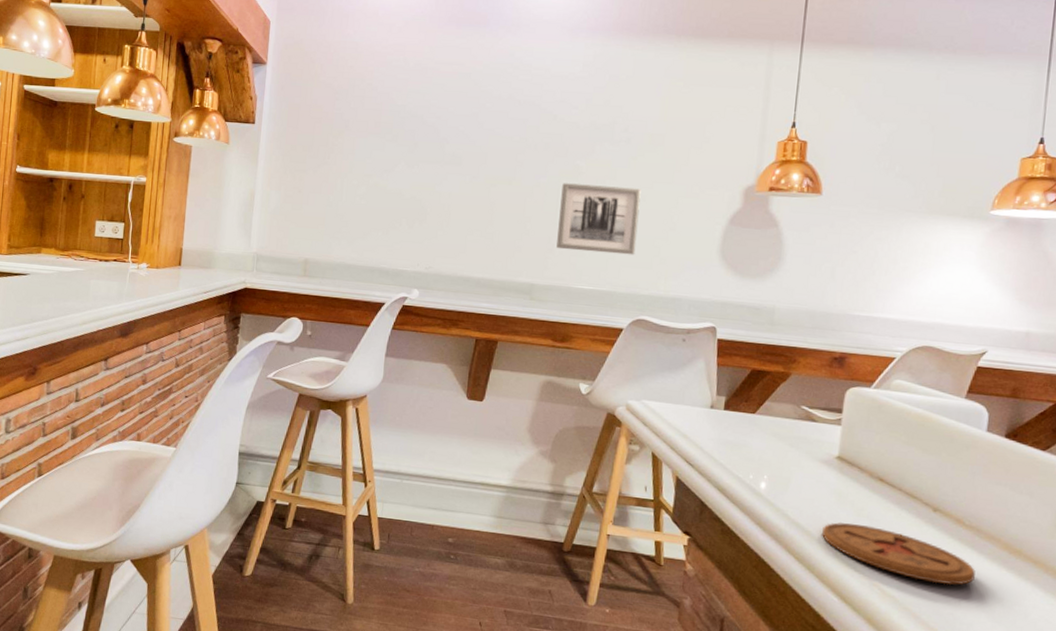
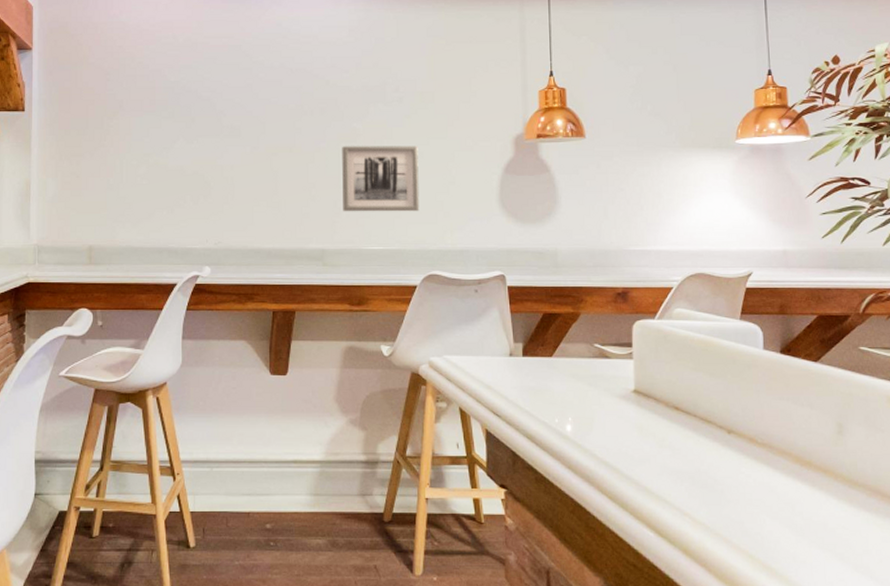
coaster: present [822,522,975,586] -> none [630,456,774,505]

